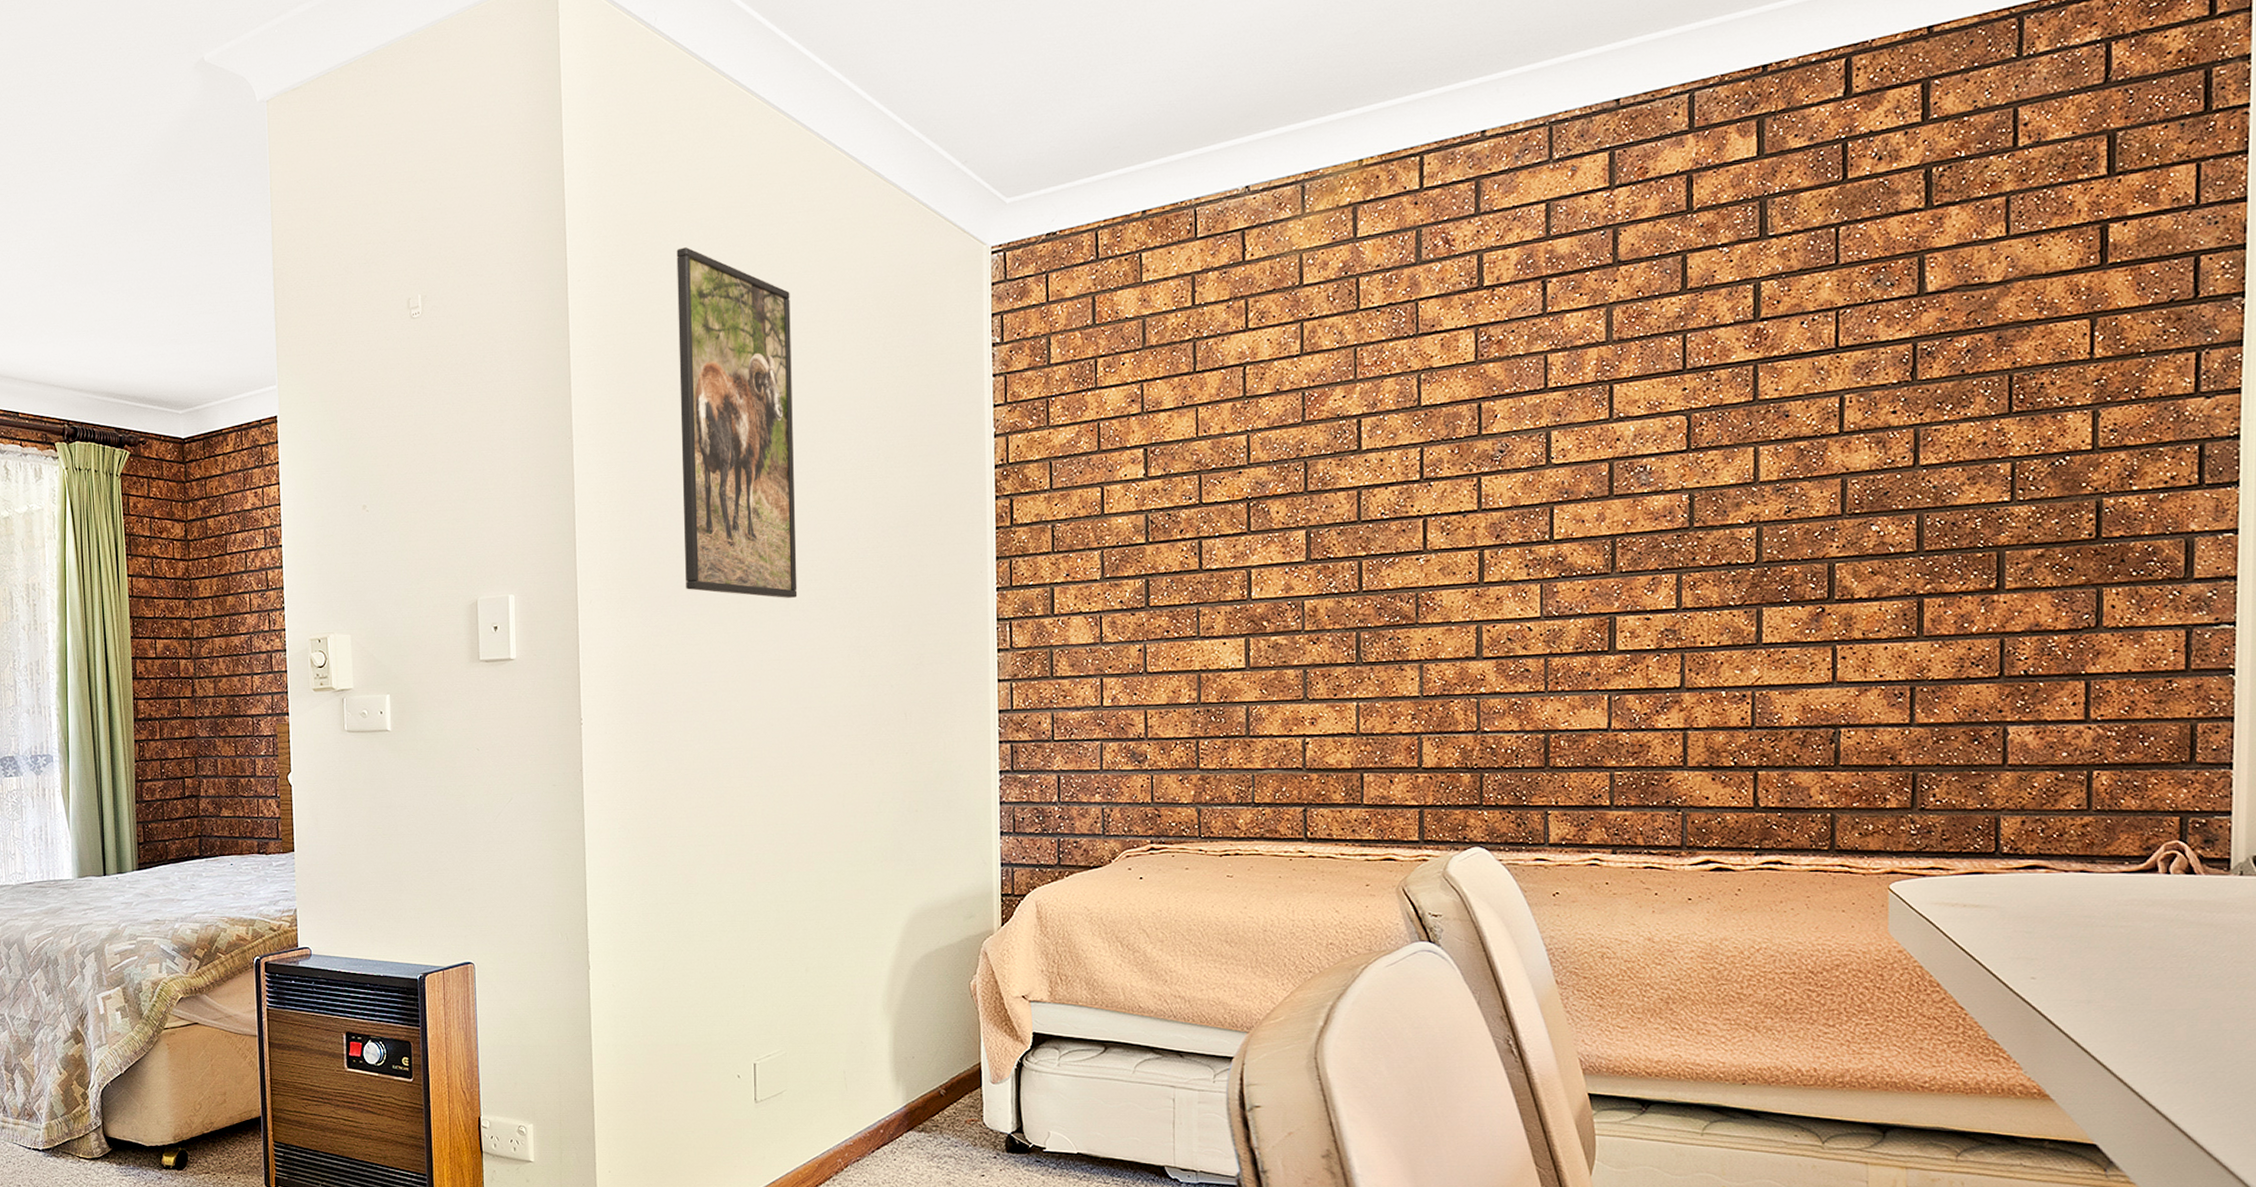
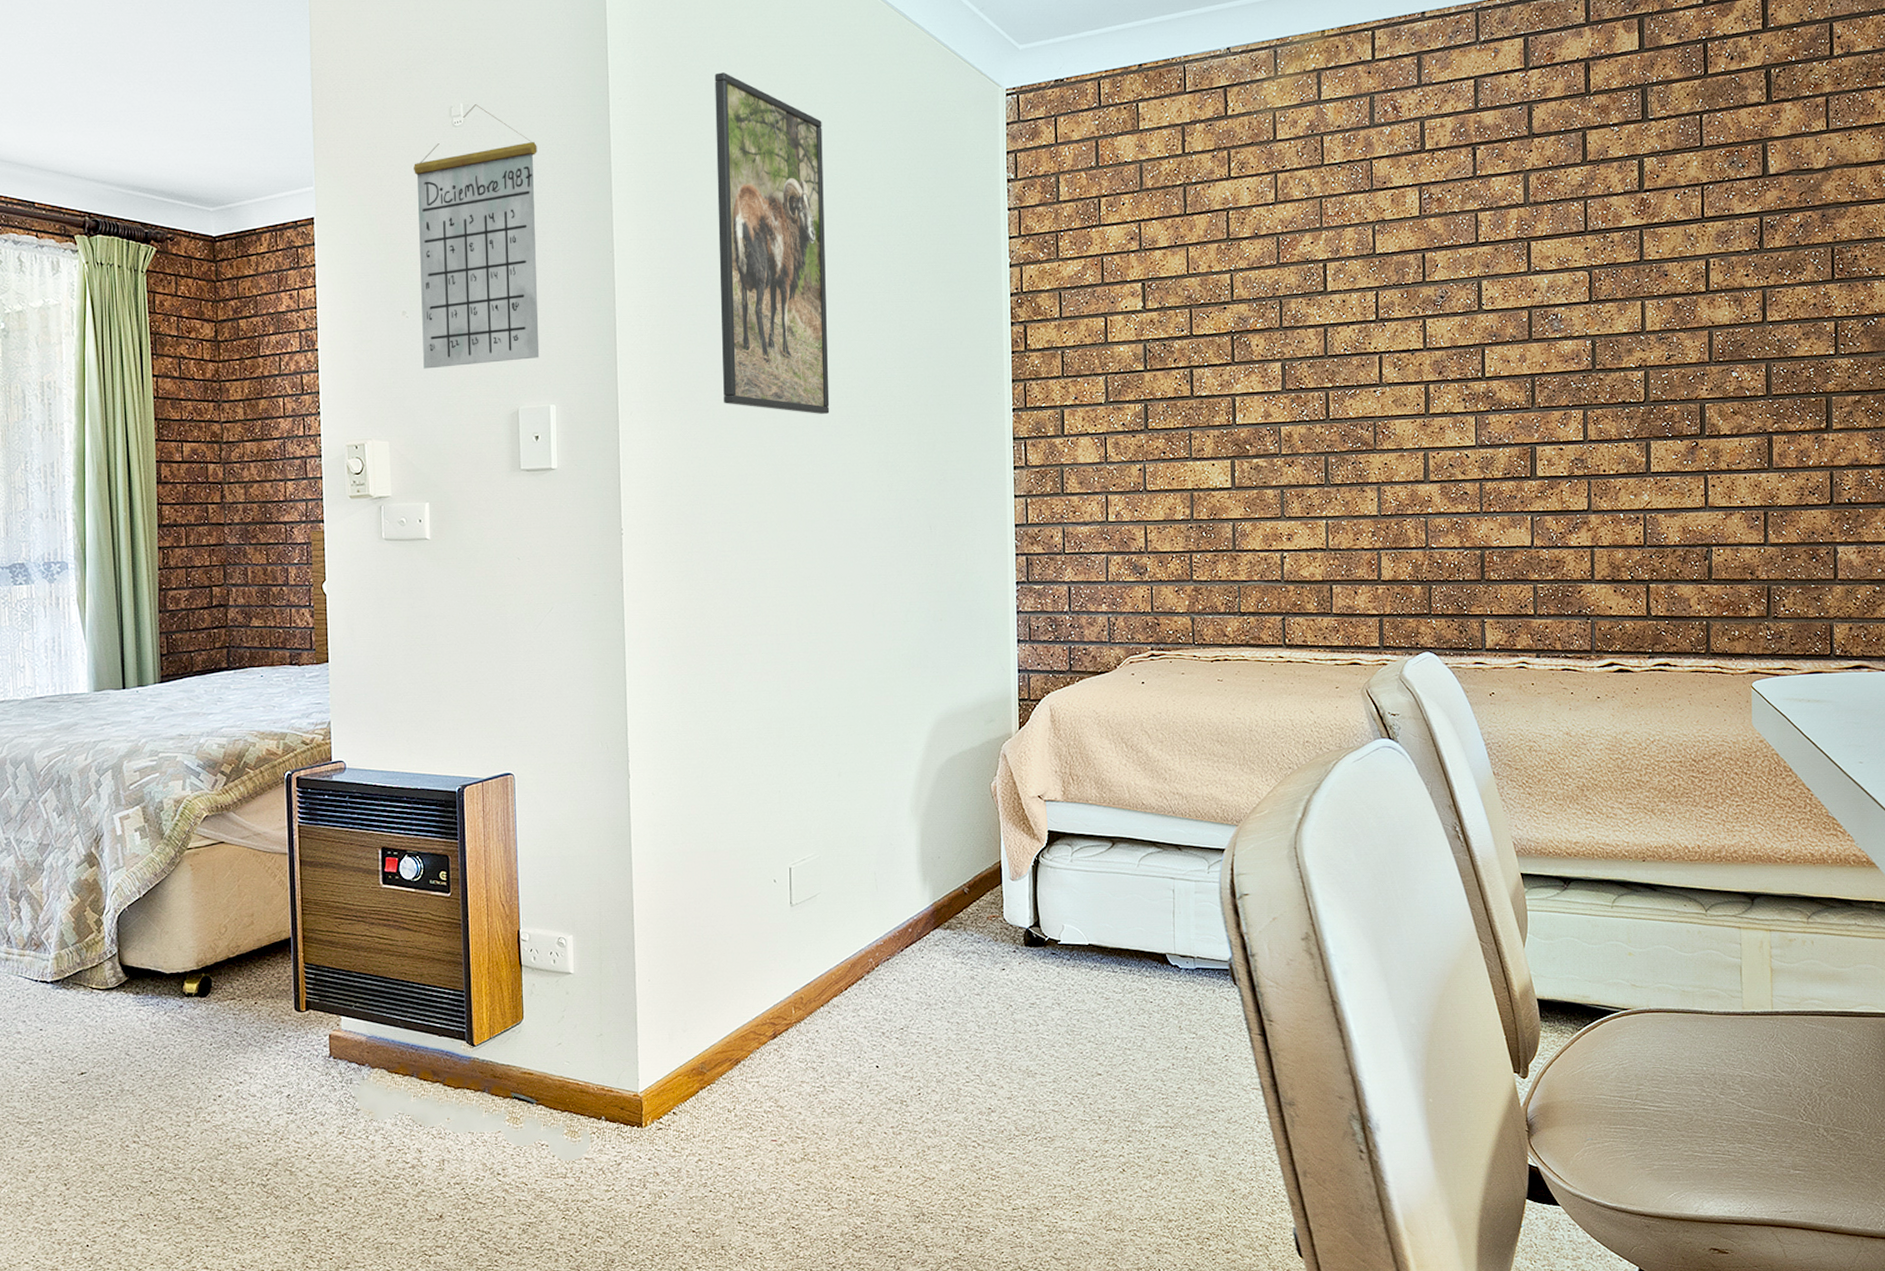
calendar: none [373,295,498,562] -> present [414,104,540,369]

